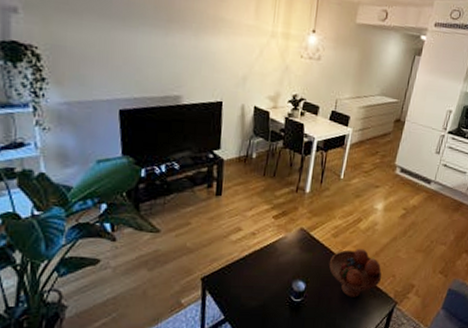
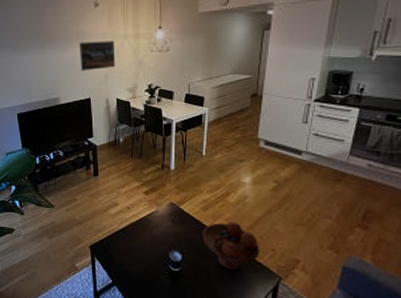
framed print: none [213,30,260,69] -> present [79,40,116,71]

